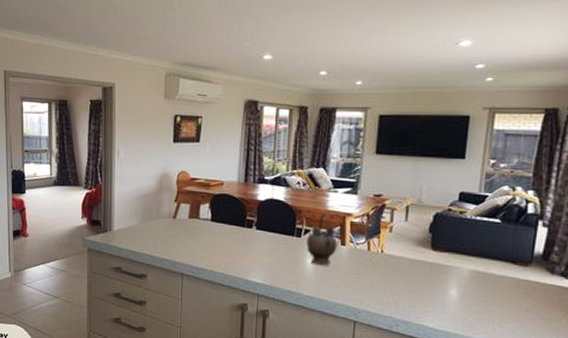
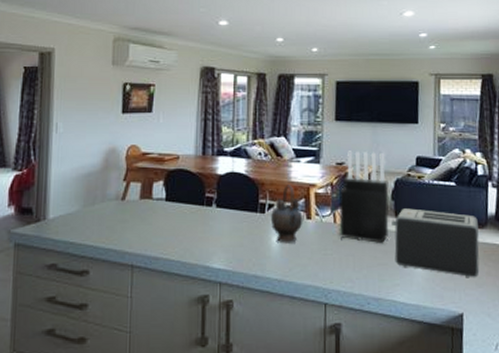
knife block: none [372,183,427,272] -> present [339,151,389,243]
toaster: none [427,241,522,313] -> present [392,208,480,279]

